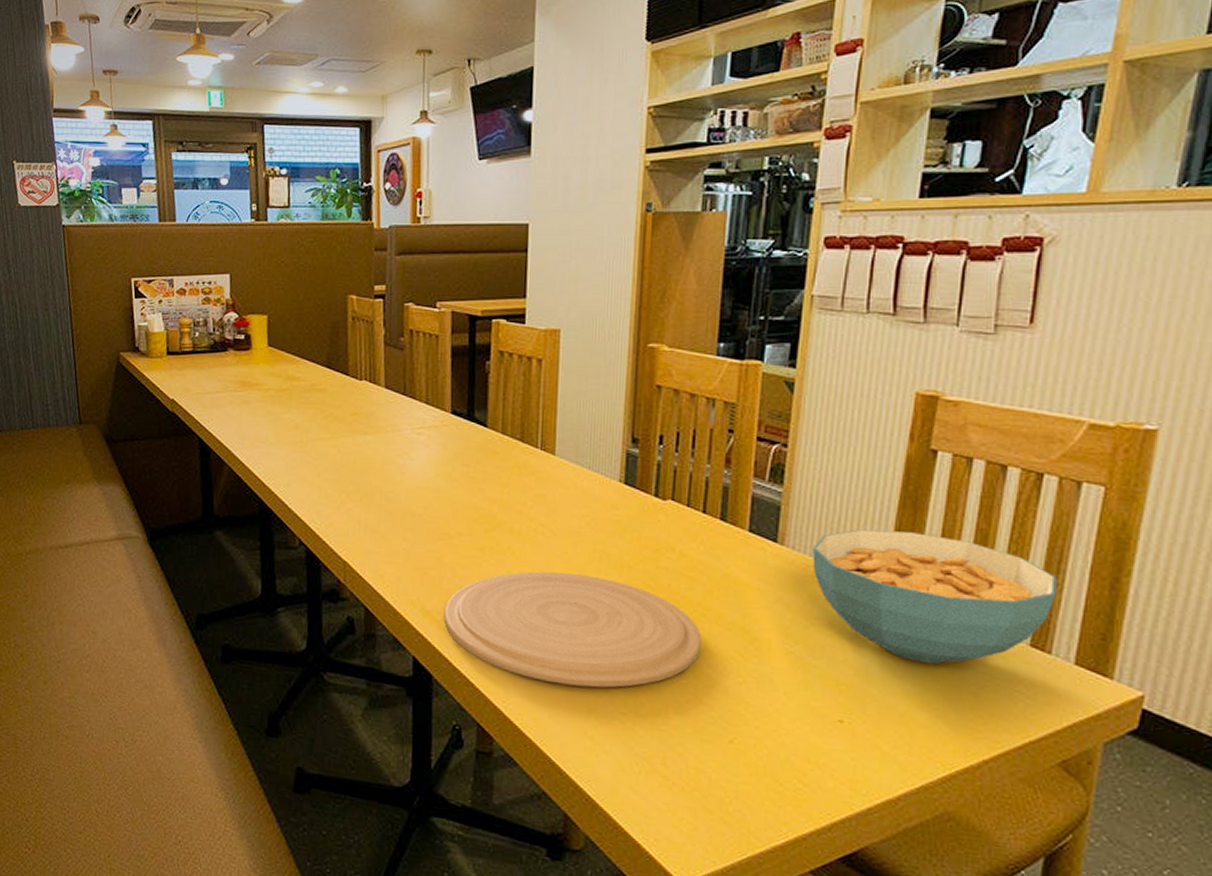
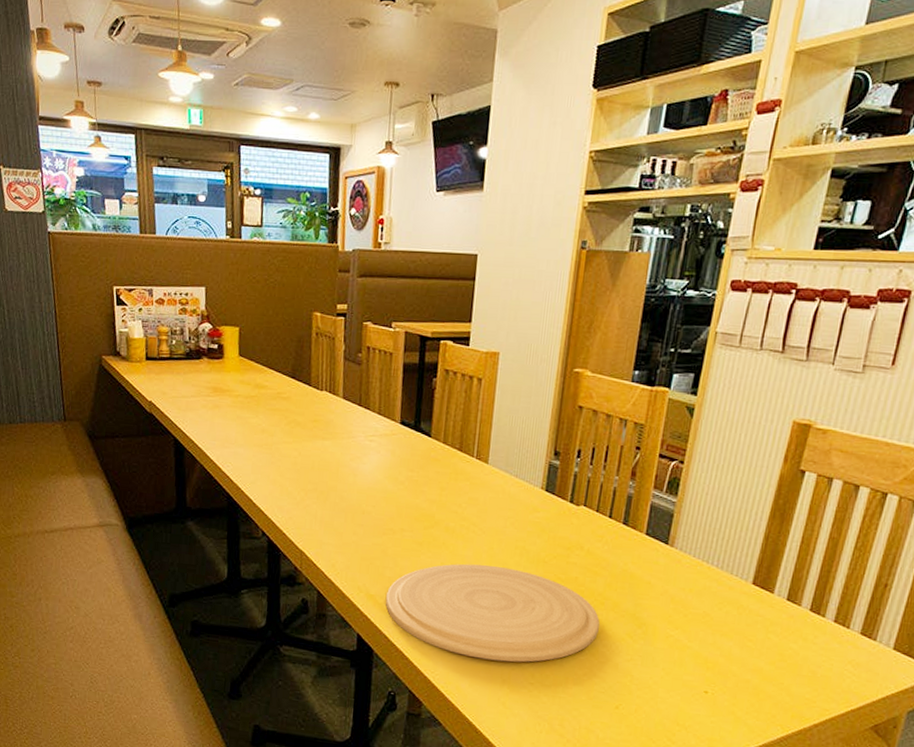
cereal bowl: present [812,529,1057,664] -> none [695,535,888,647]

